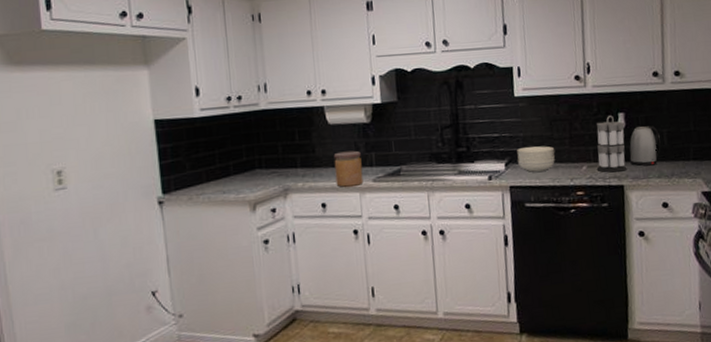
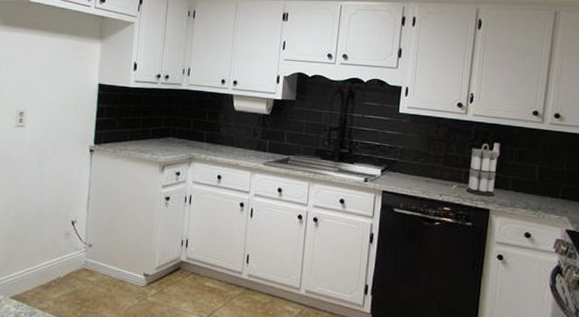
jar: present [333,150,364,187] -> none [232,134,257,166]
bowl: present [517,146,556,173] -> none [392,159,429,183]
kettle: present [629,125,661,167] -> none [499,157,531,196]

